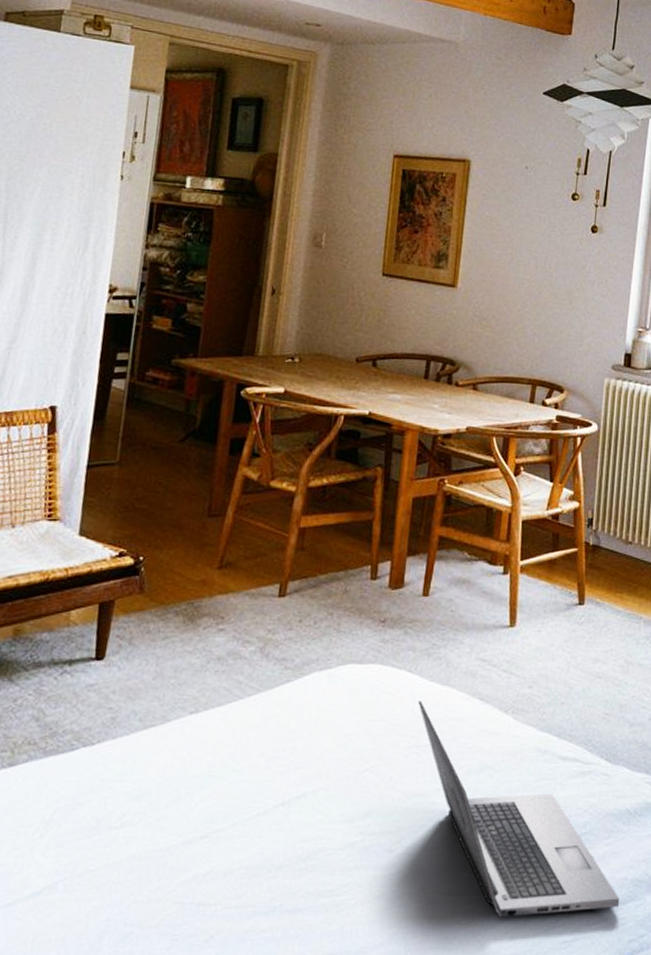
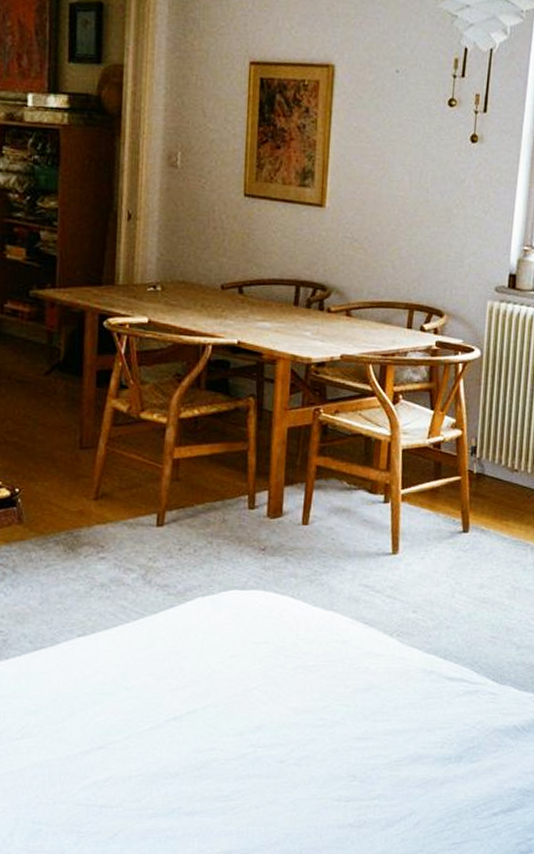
laptop: present [418,700,620,918] -> none [302,624,508,821]

